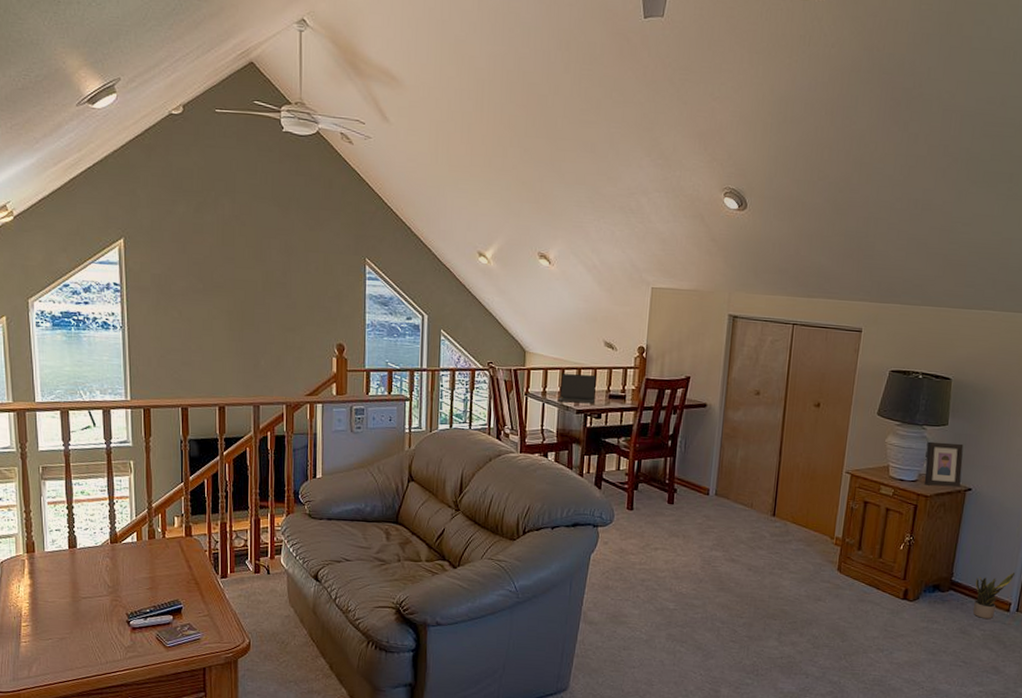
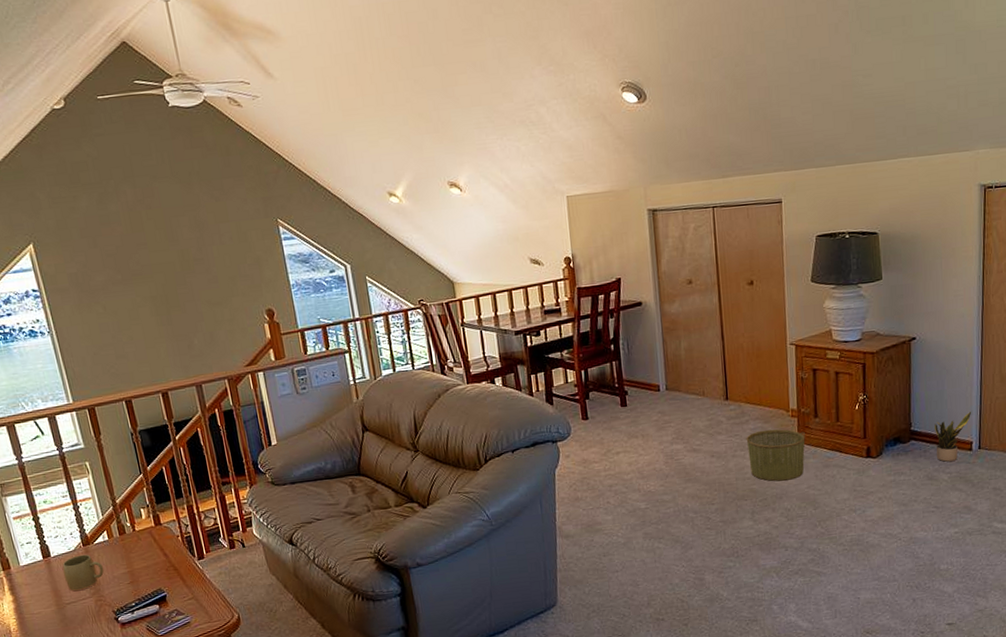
mug: none [85,551,126,588] -> present [62,554,104,592]
laptop: present [559,374,596,404] -> none [493,293,531,326]
basket: none [785,552,846,608] -> present [746,429,805,482]
picture frame: present [924,441,964,487] -> none [865,295,904,342]

